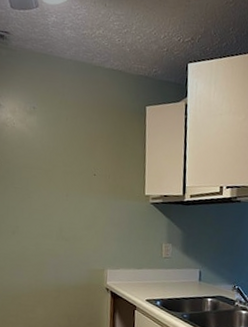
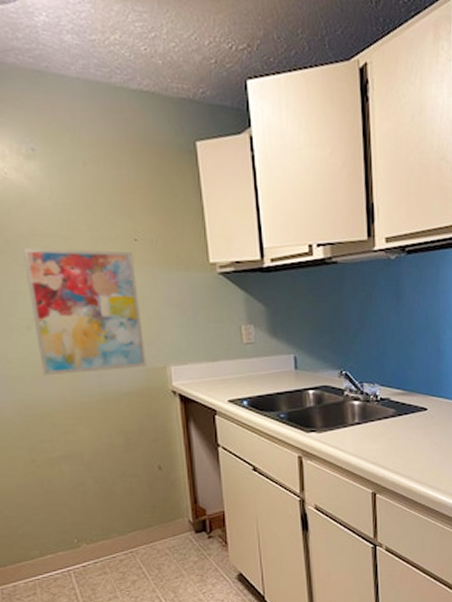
wall art: none [17,176,92,269] -> present [23,247,146,376]

